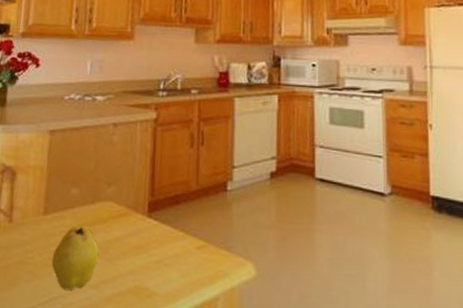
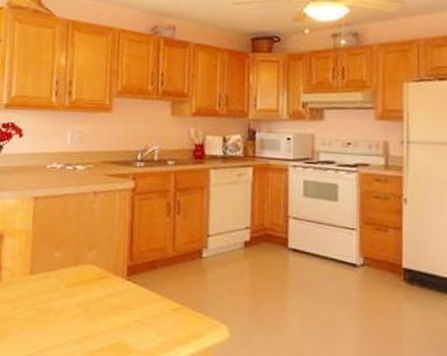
fruit: present [51,225,99,291] -> none [38,285,82,345]

